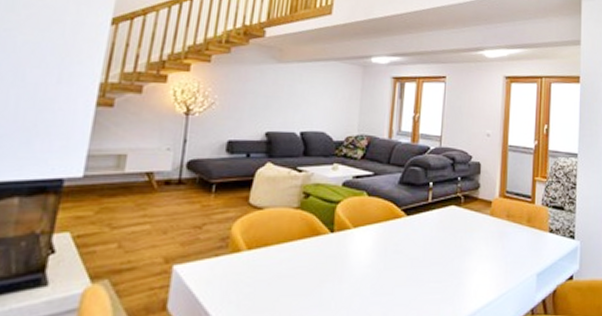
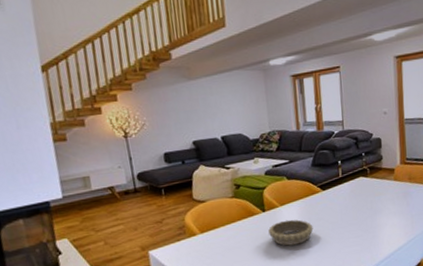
decorative bowl: none [333,247,389,282] -> present [268,219,313,246]

